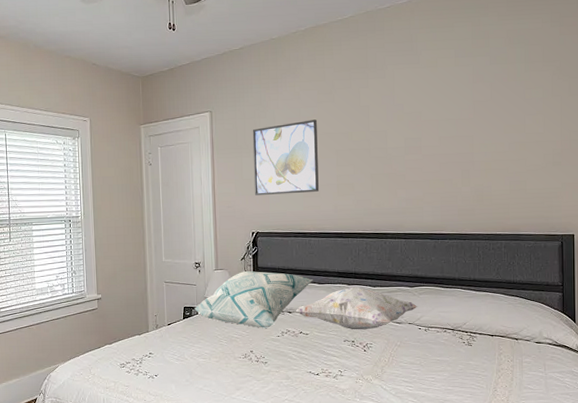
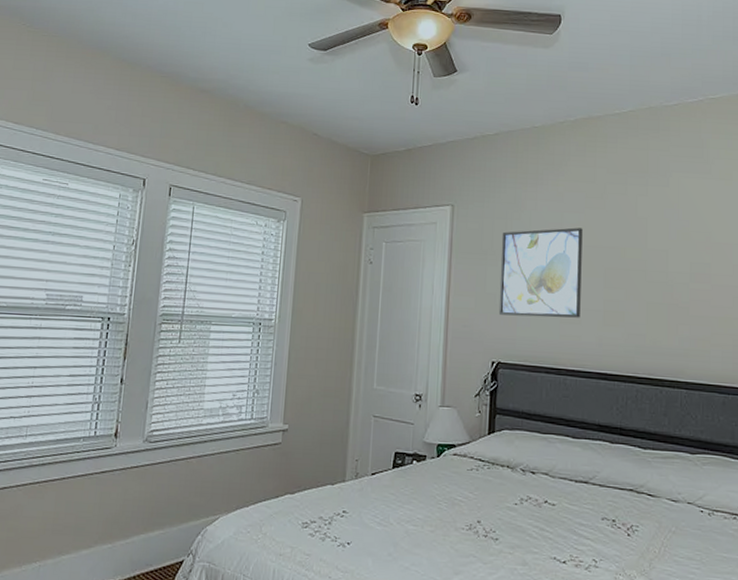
decorative pillow: present [194,270,313,328] -> none [408,411,566,491]
decorative pillow: present [295,287,418,330] -> none [540,447,700,507]

